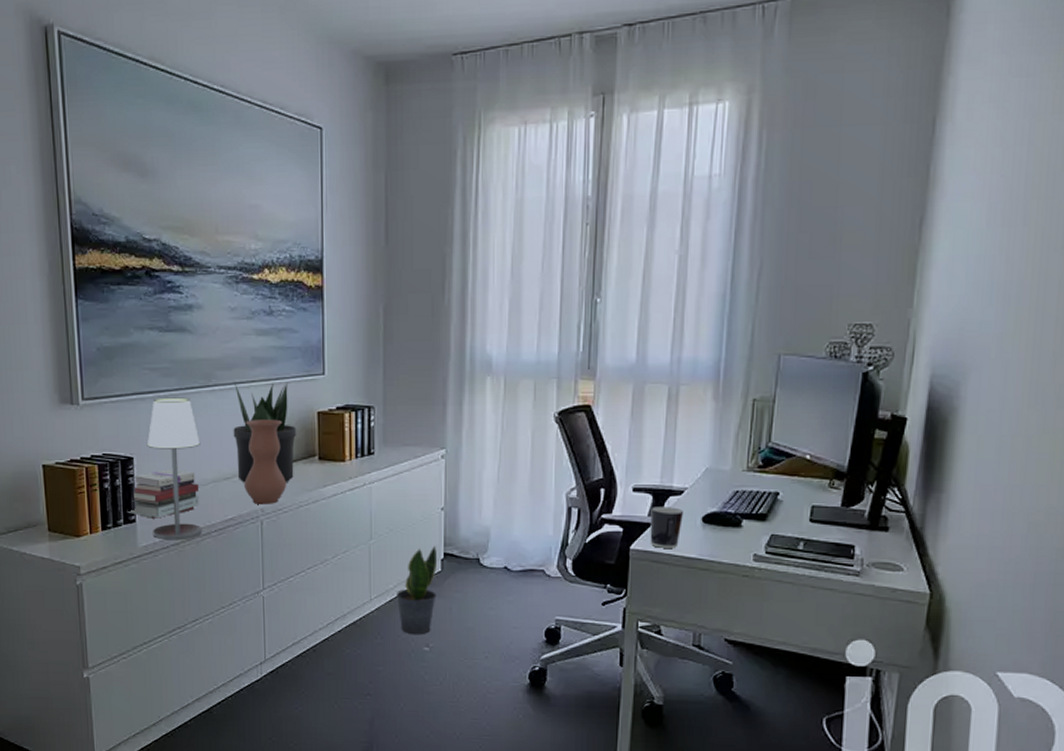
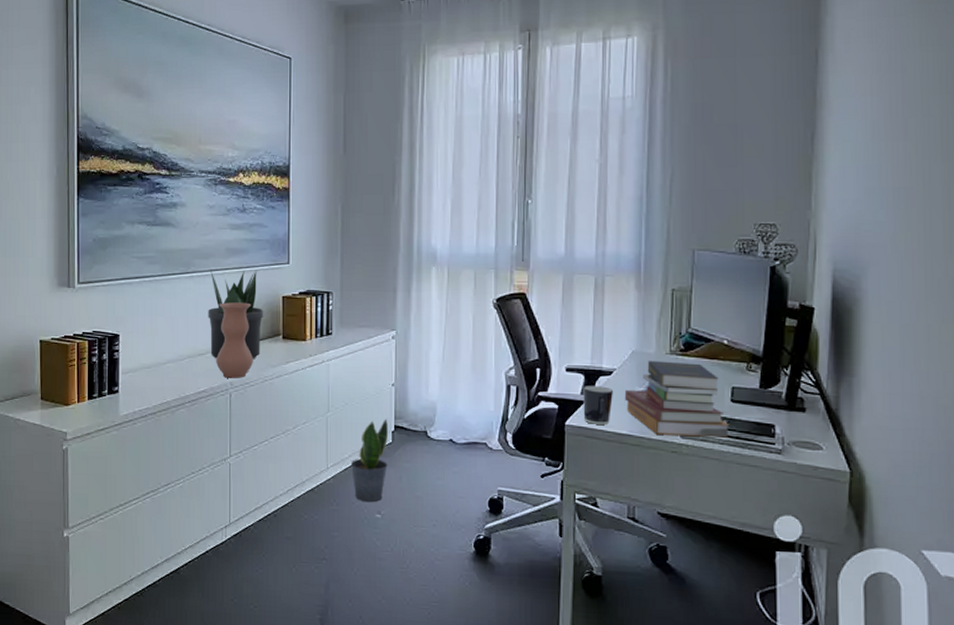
books: present [127,469,200,518] -> none [111,345,176,390]
table lamp: present [146,397,202,541] -> none [131,282,179,410]
books: none [695,477,807,560] -> present [624,360,730,438]

